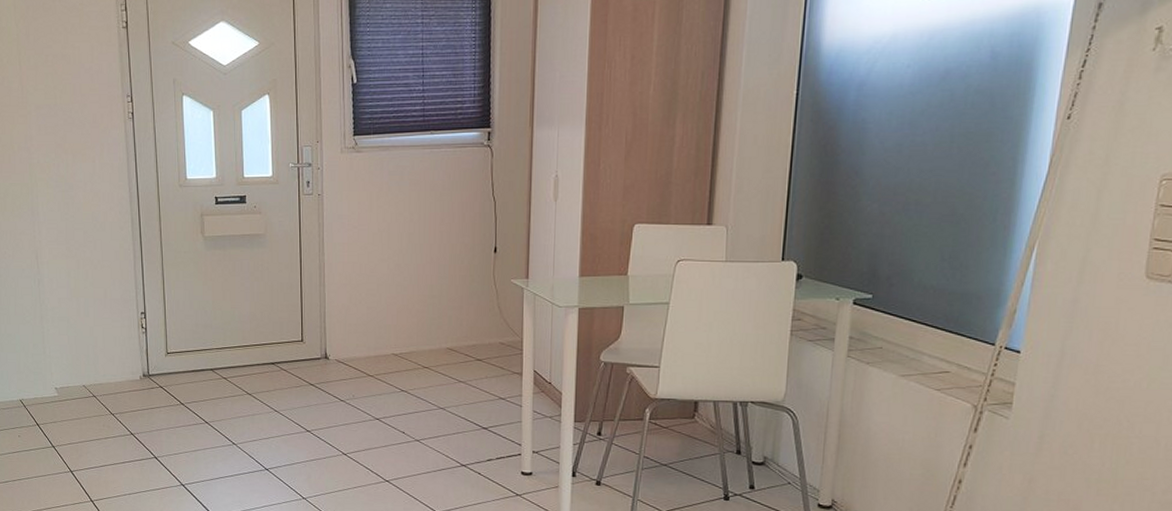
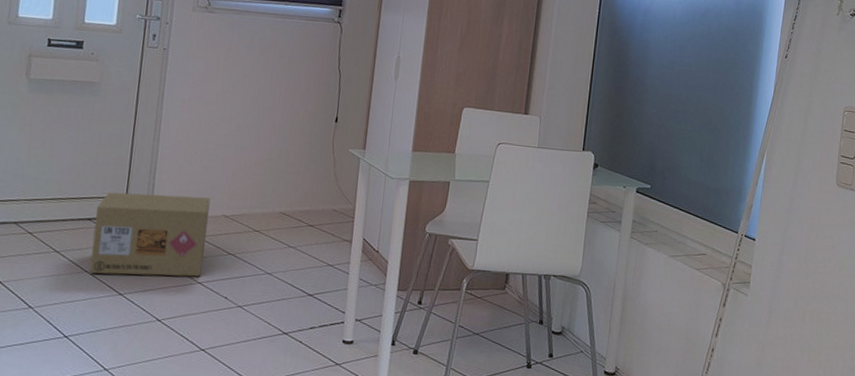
cardboard box: none [277,337,379,414] -> present [90,191,210,277]

